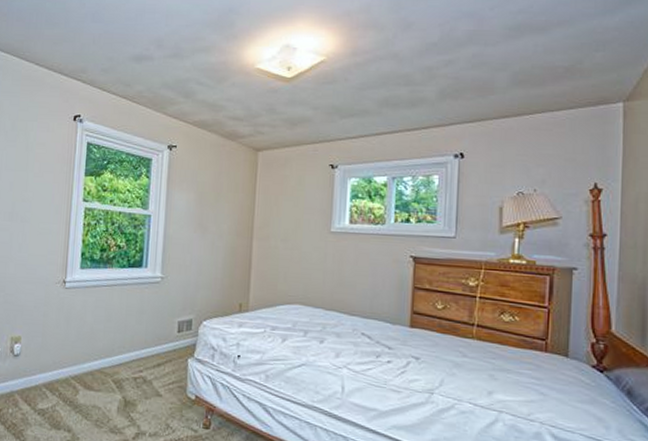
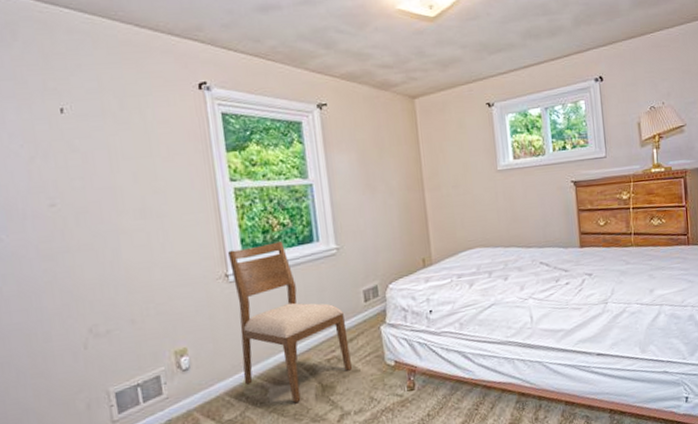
chair: none [60,261,157,411] -> present [228,241,352,404]

